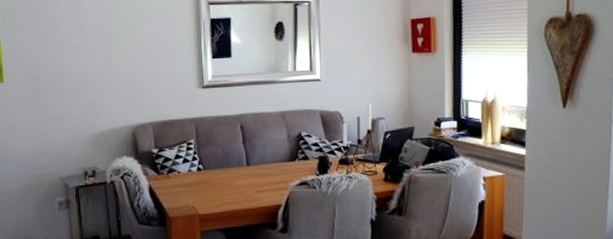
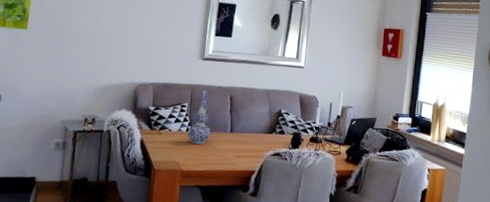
vase: none [199,123,225,184] -> present [187,91,211,145]

